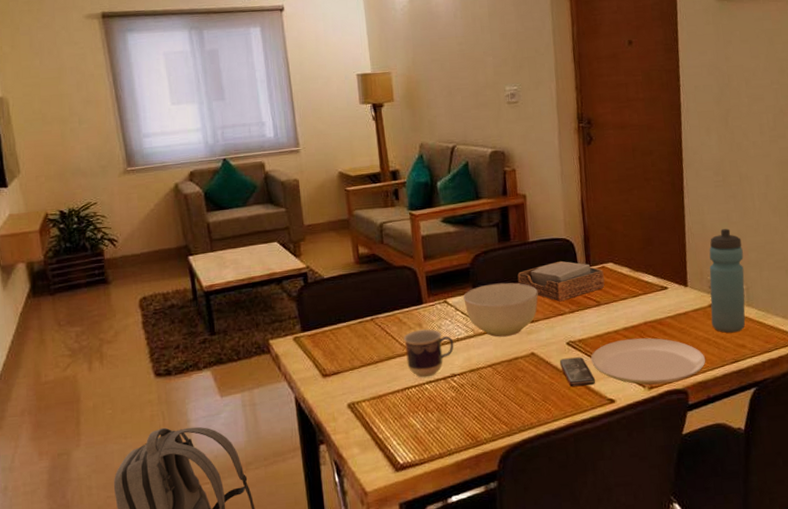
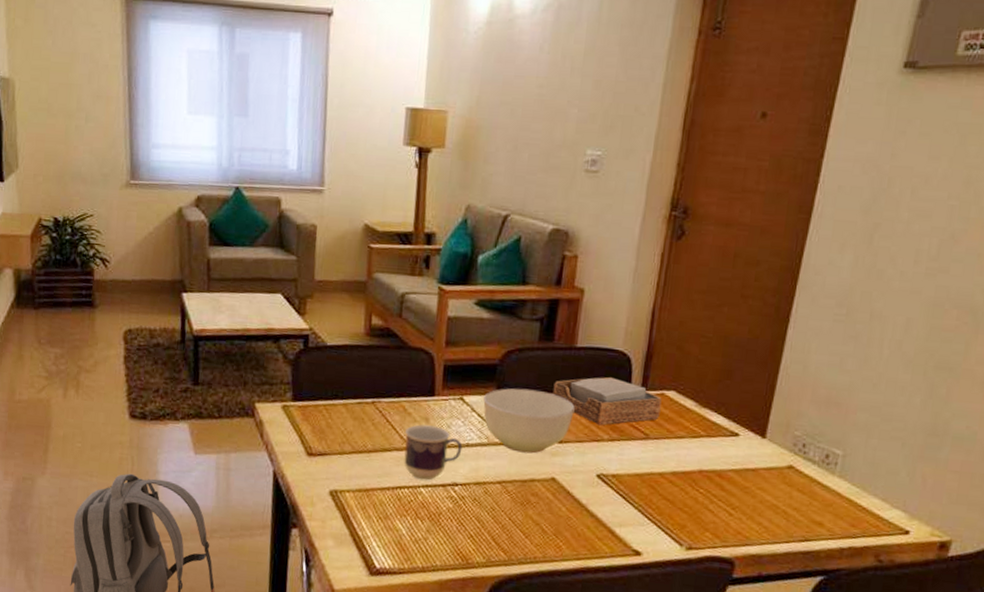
mobile phone: present [559,357,596,387] -> none [583,492,623,530]
plate: present [590,337,706,385] -> none [621,485,768,549]
water bottle: present [709,228,746,333] -> none [785,376,852,506]

